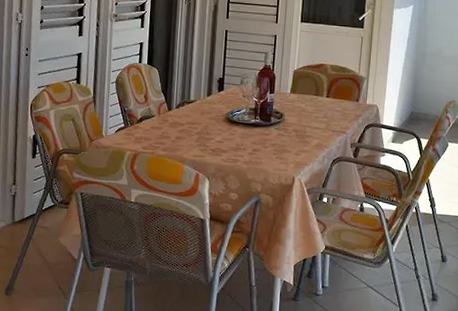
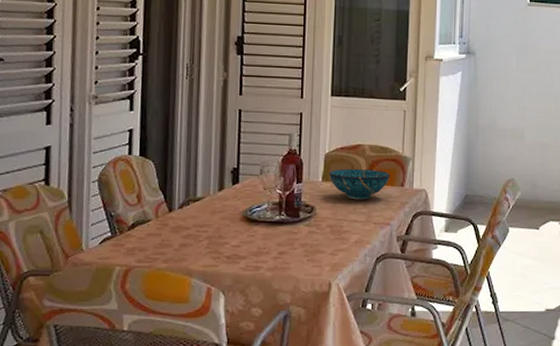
decorative bowl: none [296,83,347,111] -> present [329,168,390,200]

